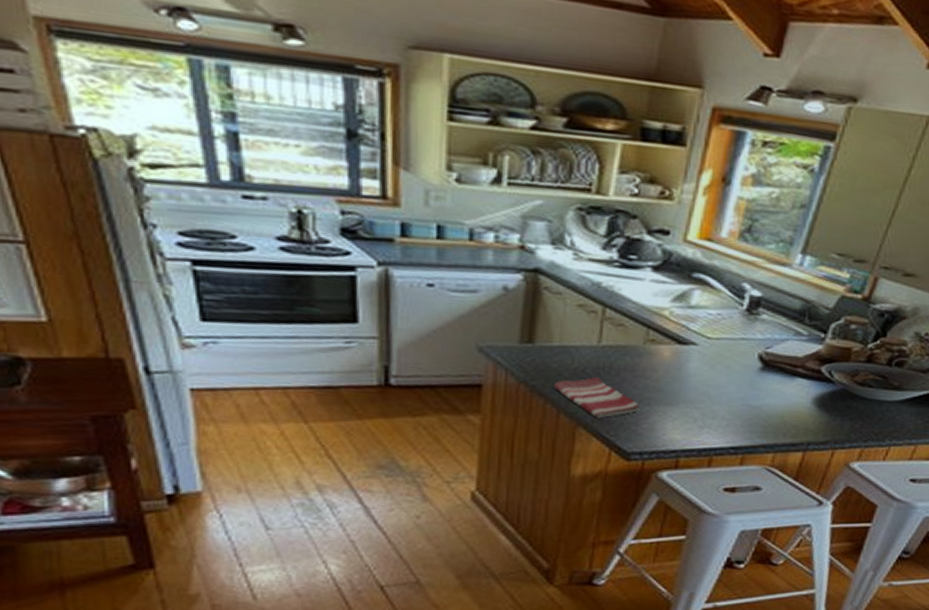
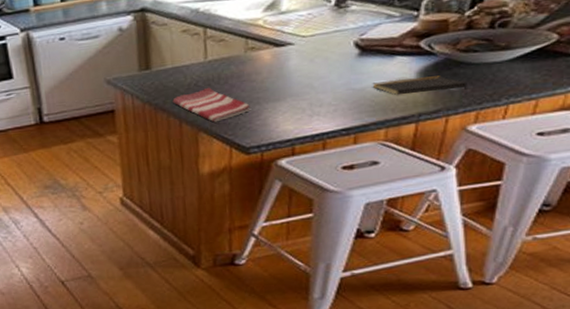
notepad: none [768,402,858,430] -> present [372,75,467,96]

